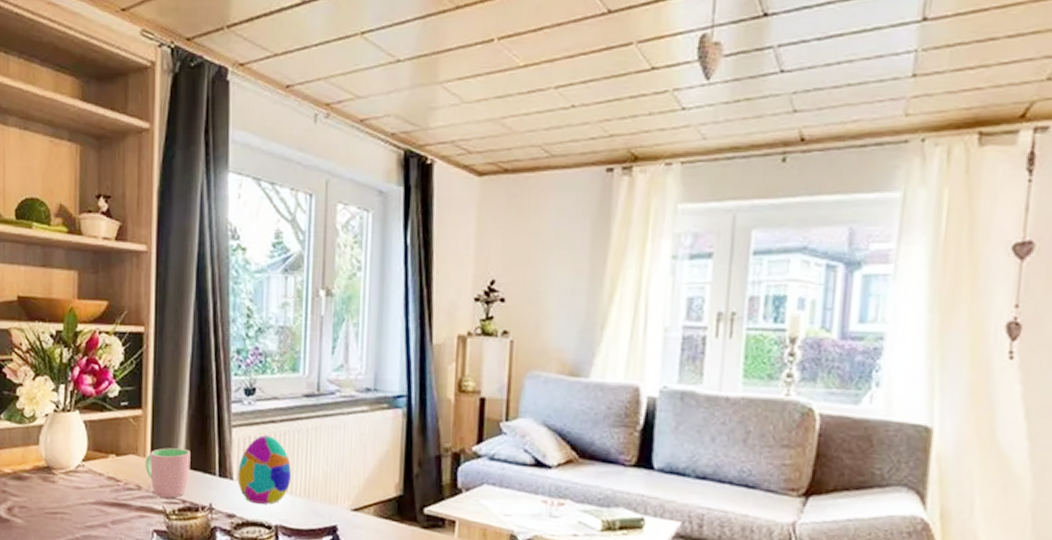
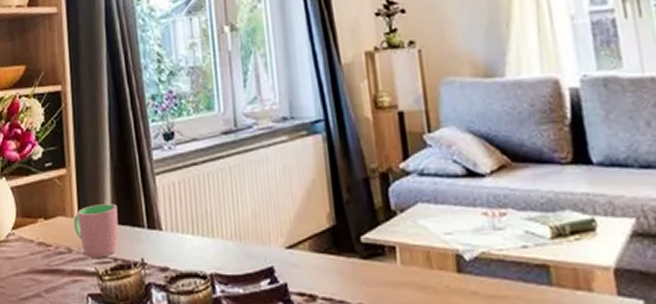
decorative egg: present [237,435,292,504] -> none [165,179,221,252]

